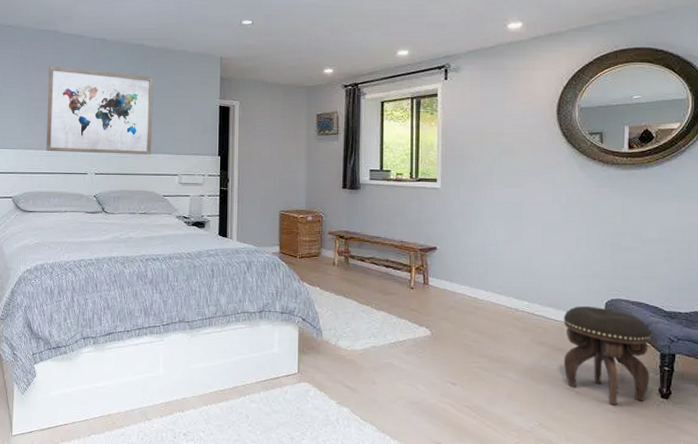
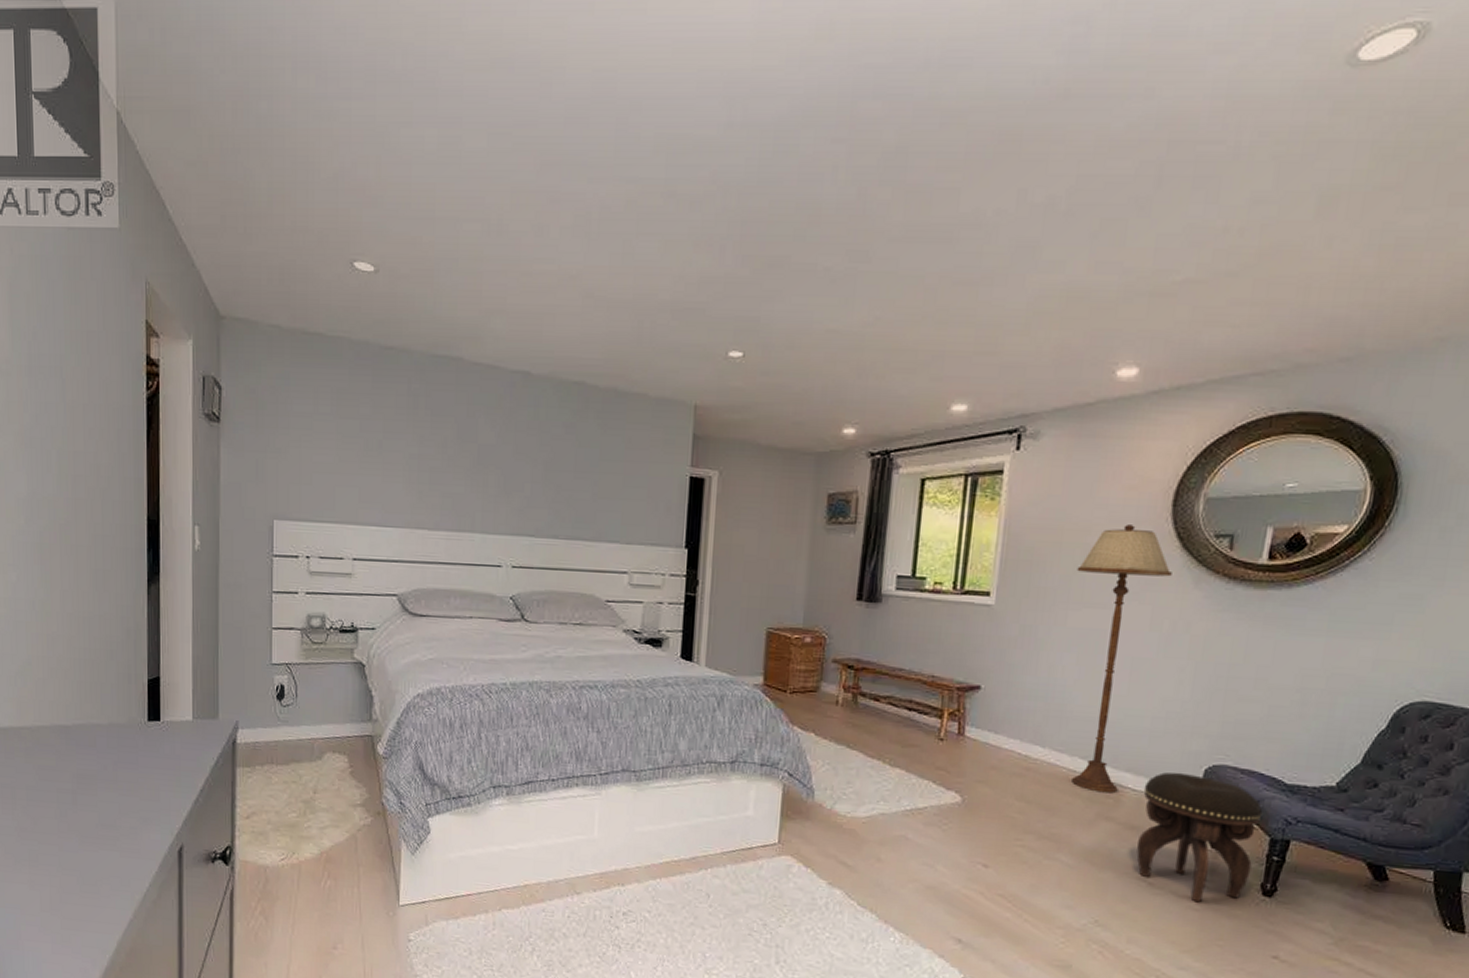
wall art: present [46,66,153,155] -> none [444,409,597,543]
floor lamp: none [496,128,563,324] -> present [1072,525,1172,793]

